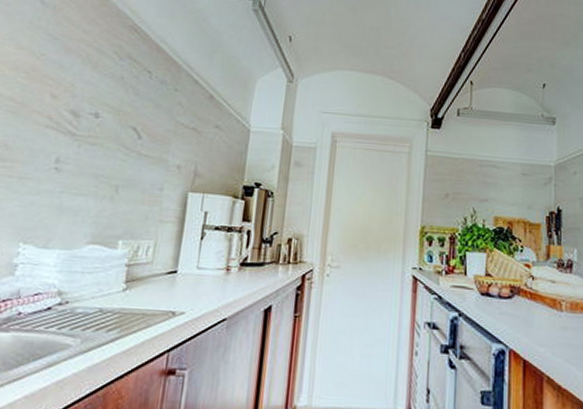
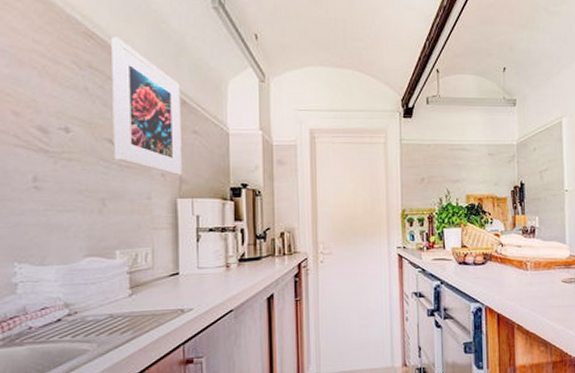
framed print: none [135,31,210,170] -> present [111,37,182,176]

